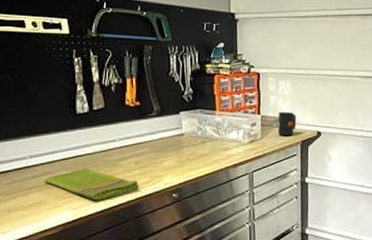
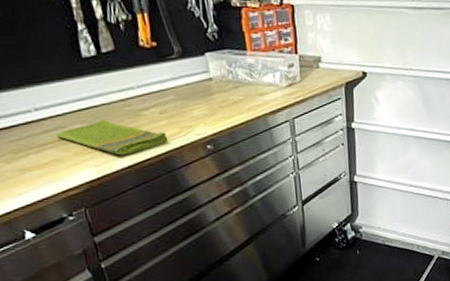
mug: present [277,111,297,136] -> none [318,49,339,78]

